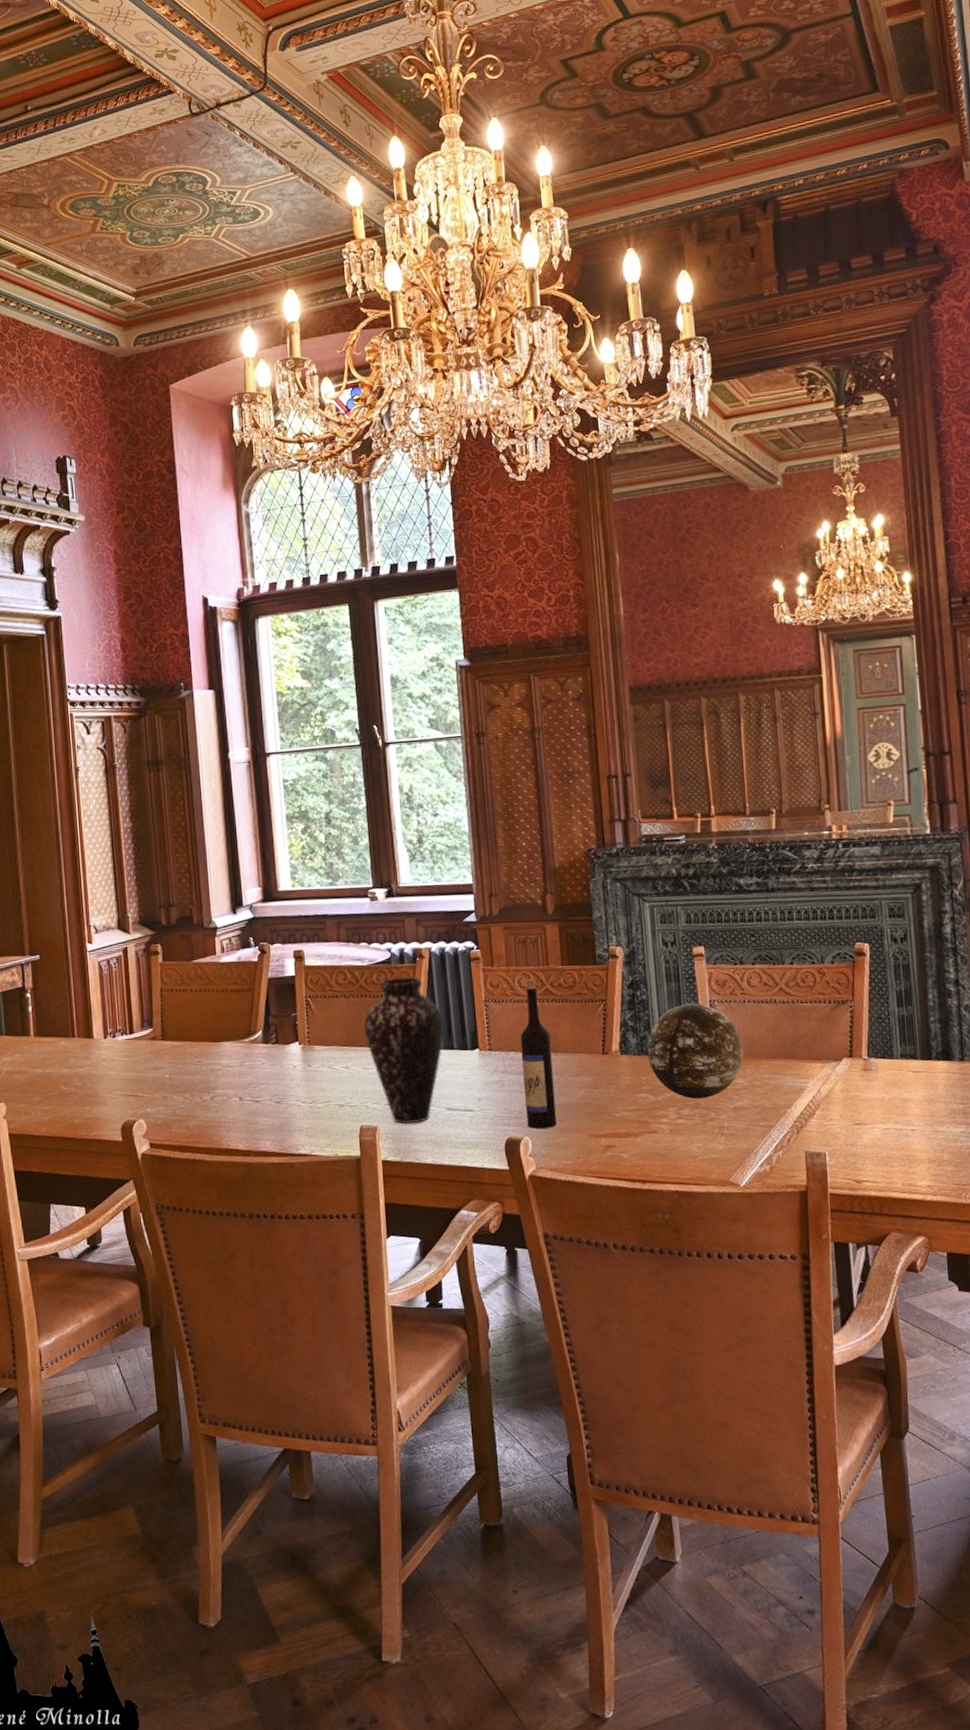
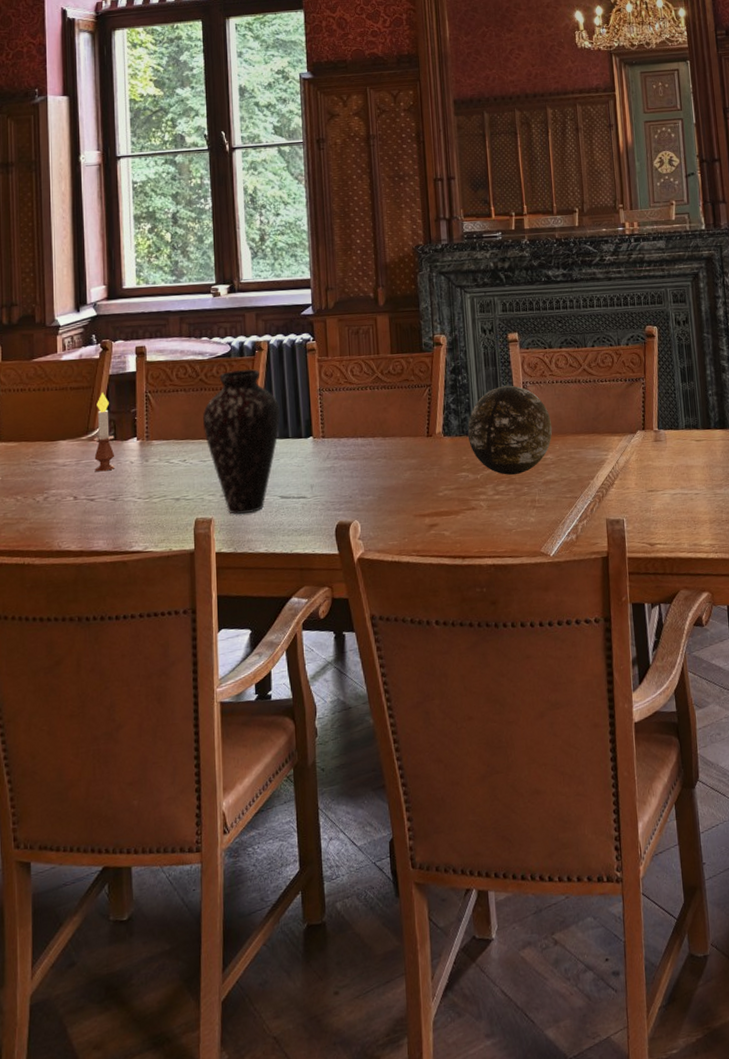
candle: none [256,996,279,1075] -> present [94,392,115,472]
wine bottle: present [520,979,557,1129] -> none [351,367,384,512]

